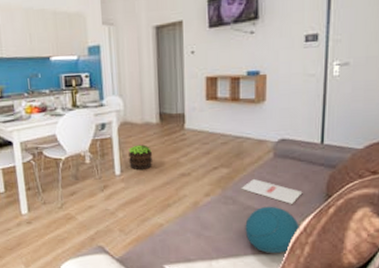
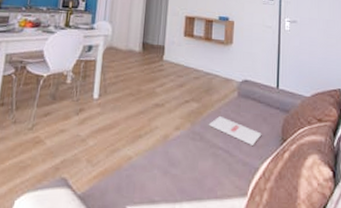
potted plant: present [128,144,152,171] -> none [108,70,131,97]
cushion: present [245,206,301,254] -> none [209,145,260,200]

